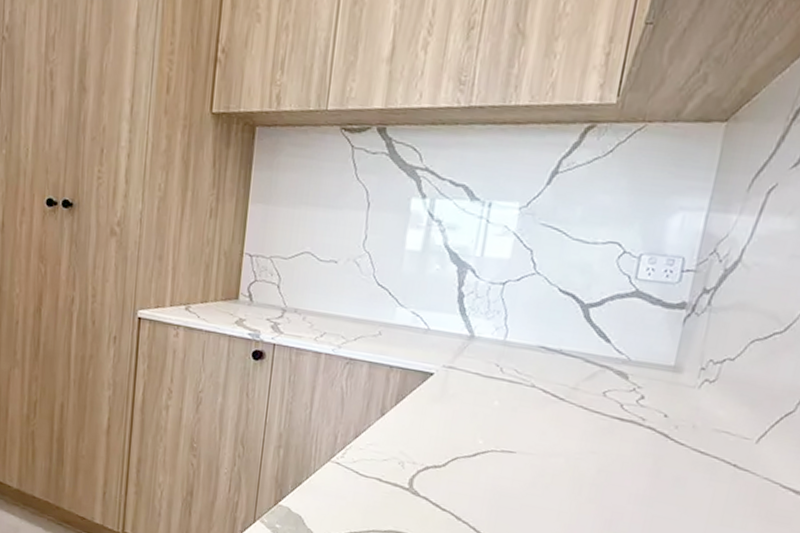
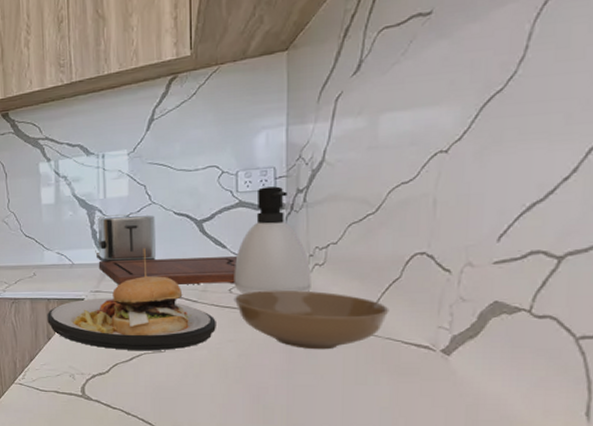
plate: none [384,325,582,452] -> present [47,248,216,351]
toaster: none [457,276,536,343] -> present [95,213,157,263]
cutting board: none [457,332,621,385] -> present [98,256,238,285]
bowl: none [606,398,775,481] -> present [234,290,390,350]
soap dispenser: none [609,278,700,410] -> present [234,186,311,294]

